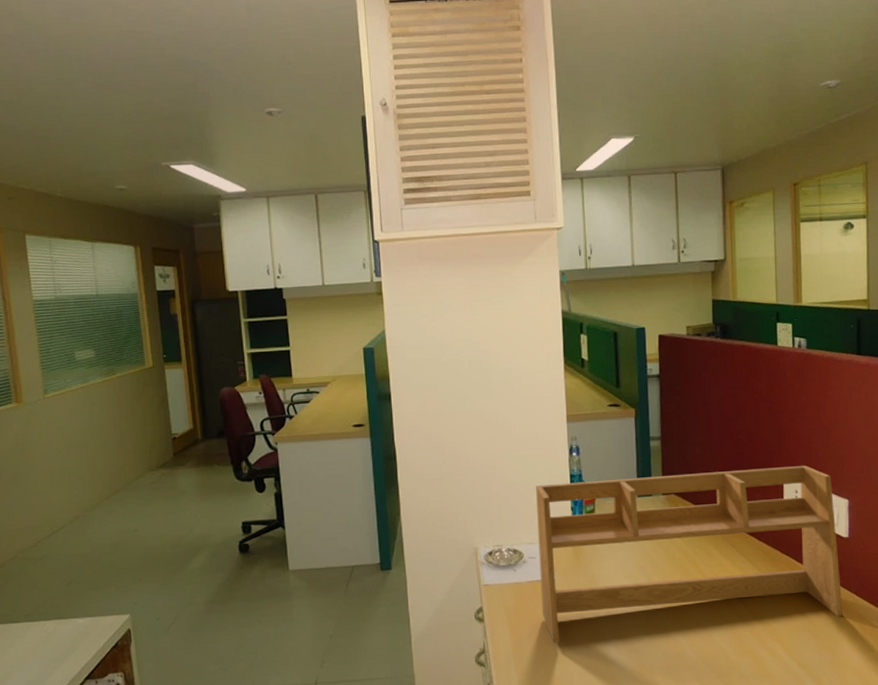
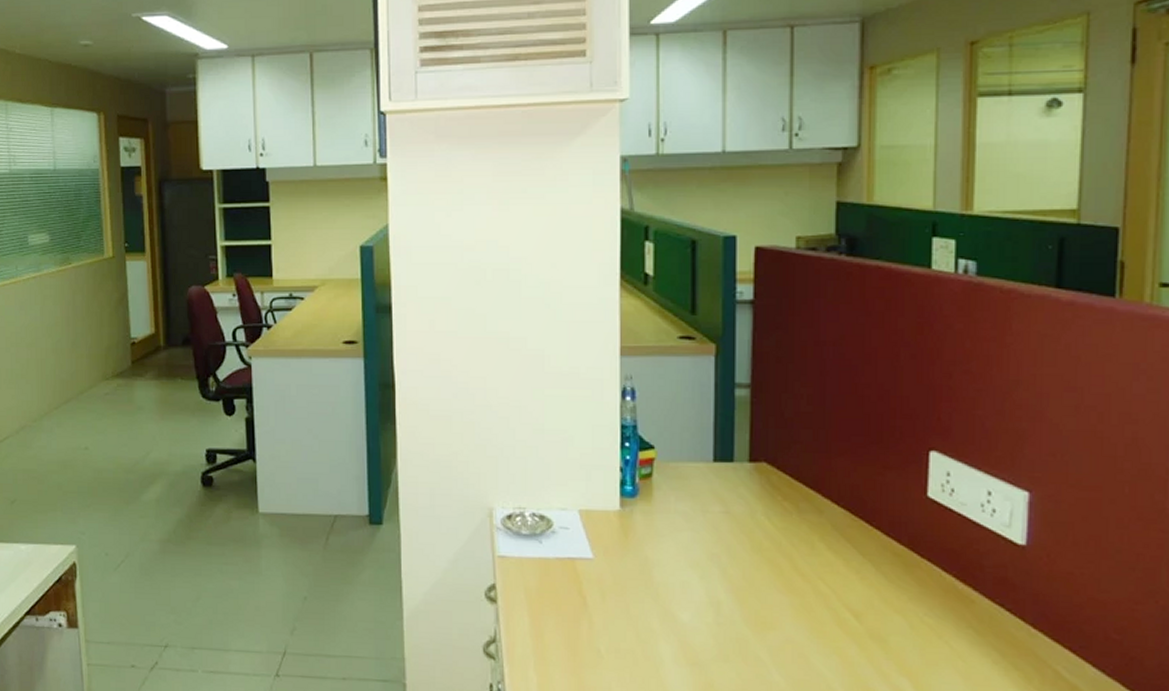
desk organizer: present [536,466,844,643] -> none [573,435,1011,654]

